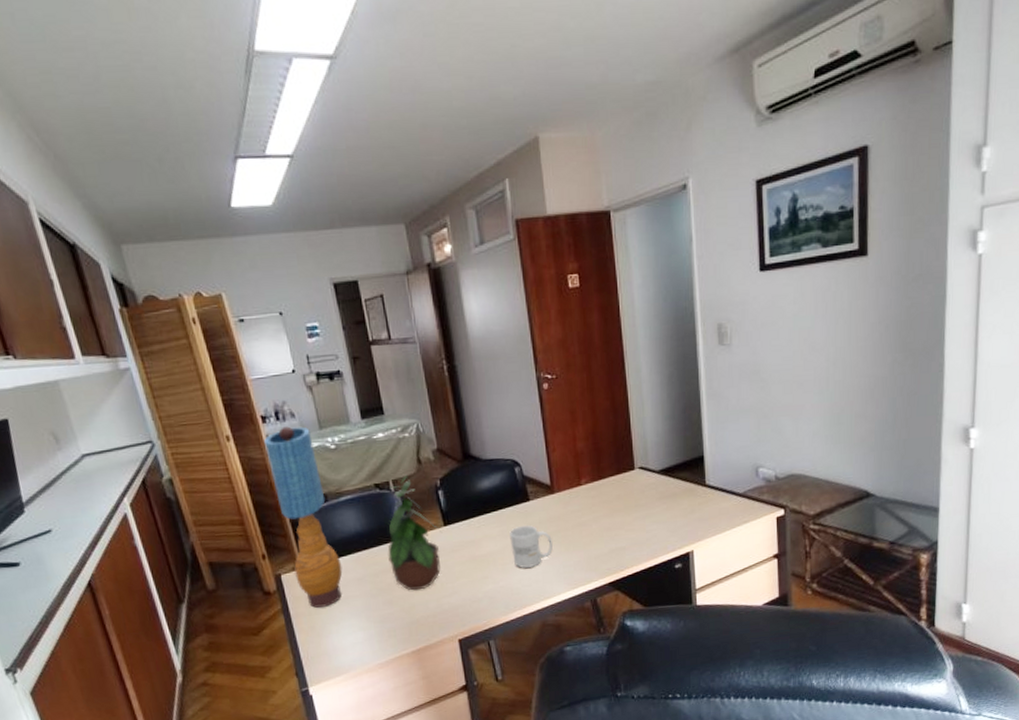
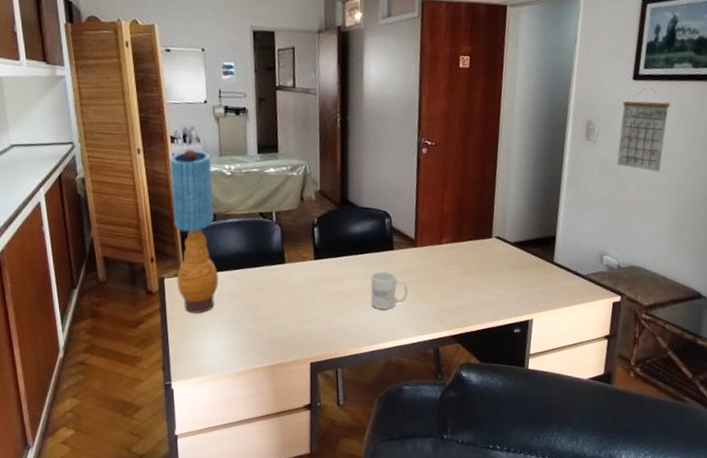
potted plant: present [388,474,441,591] -> none [260,208,311,313]
calendar: none [753,277,805,368] -> present [616,87,671,172]

